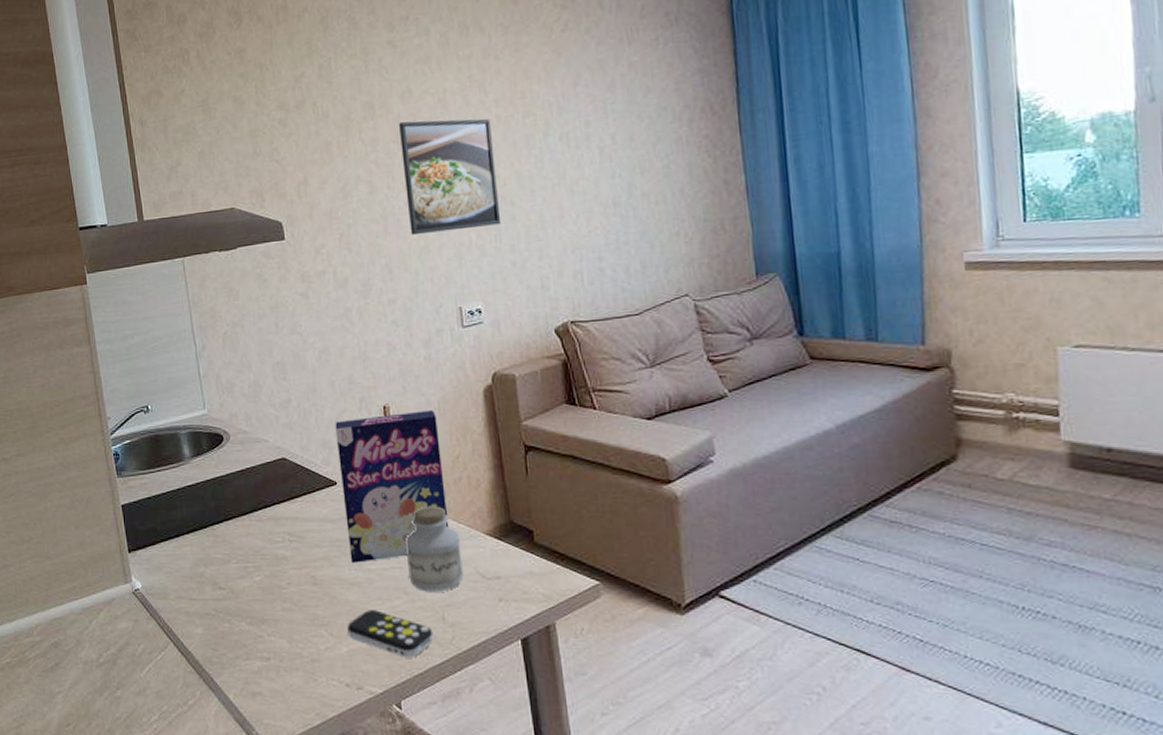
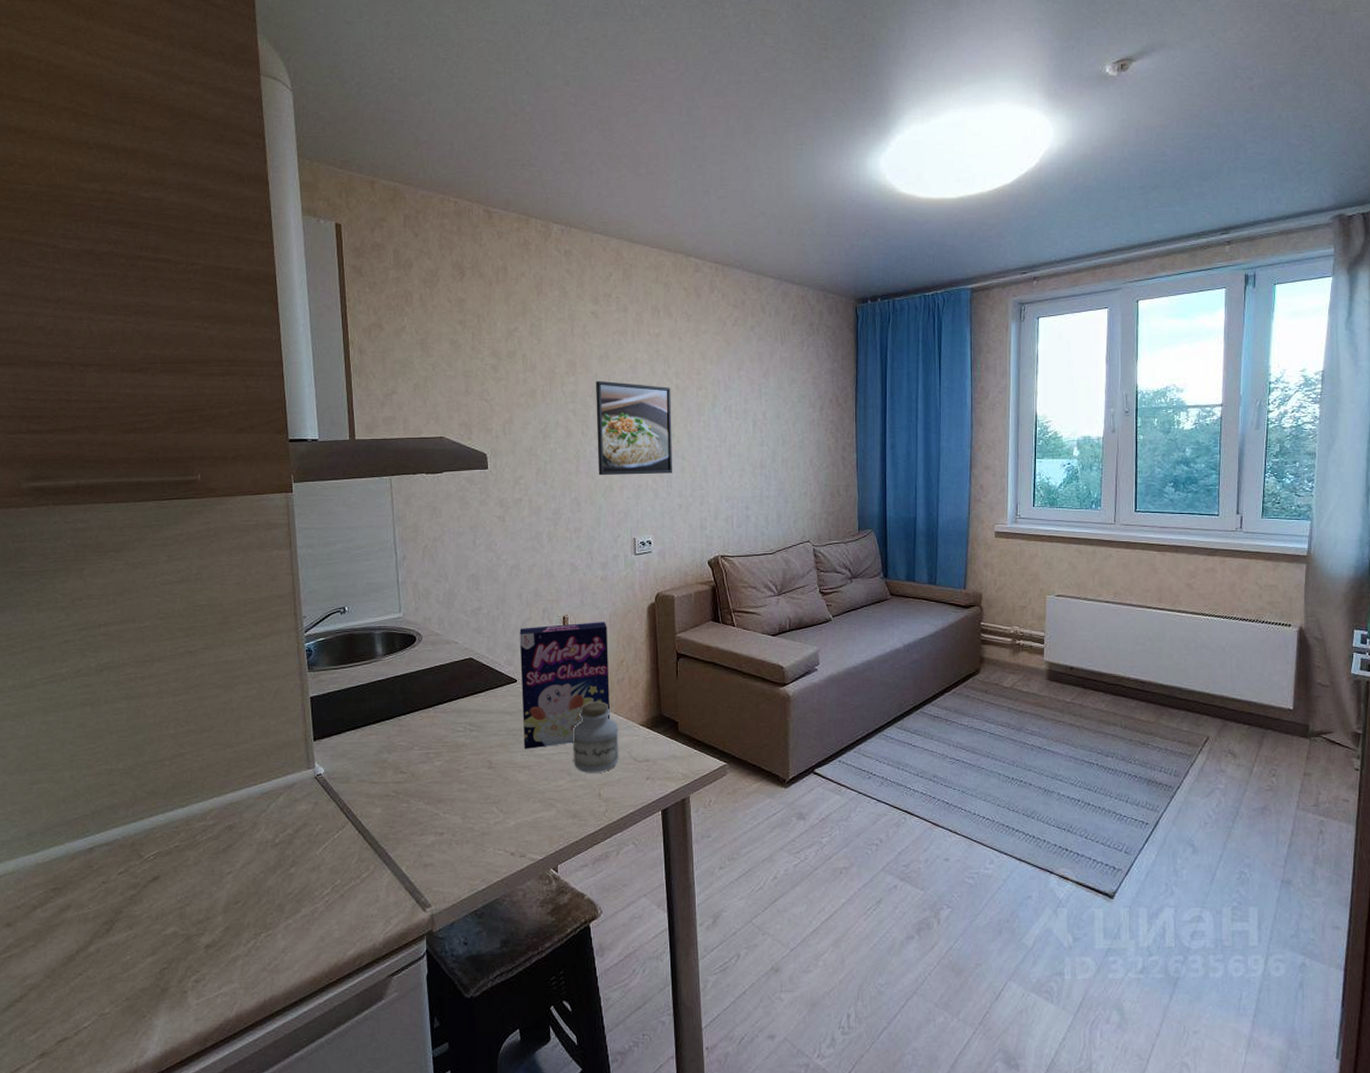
remote control: present [347,610,434,658] -> none [516,789,590,829]

